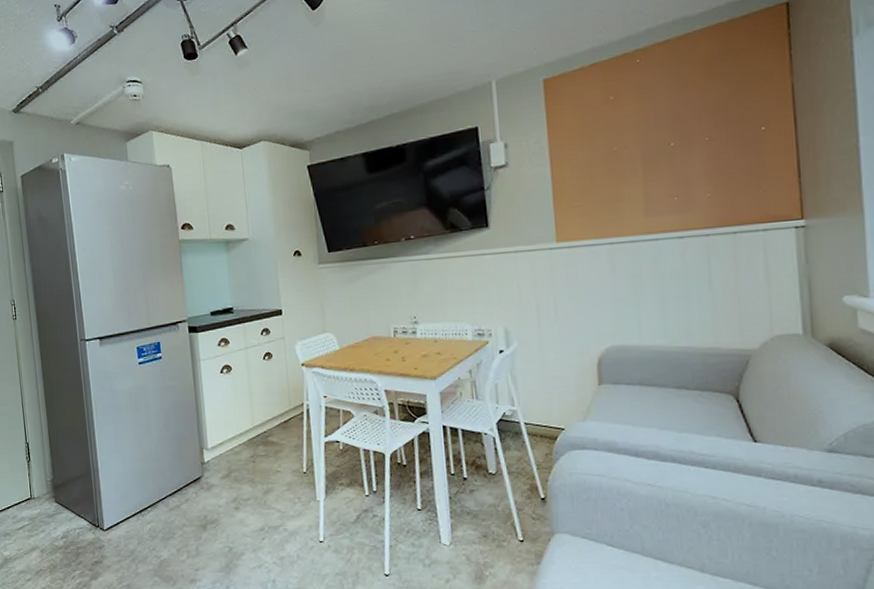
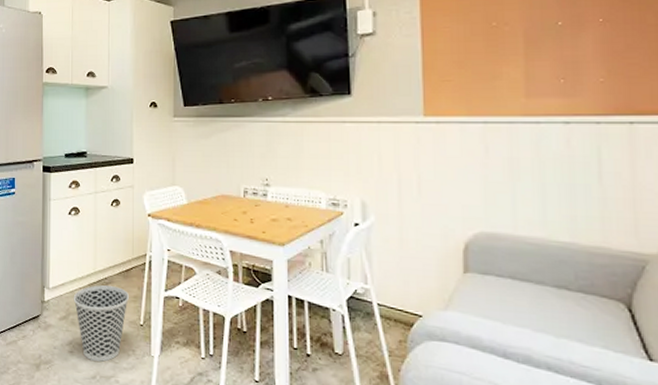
wastebasket: none [233,438,290,513] -> present [73,285,129,362]

